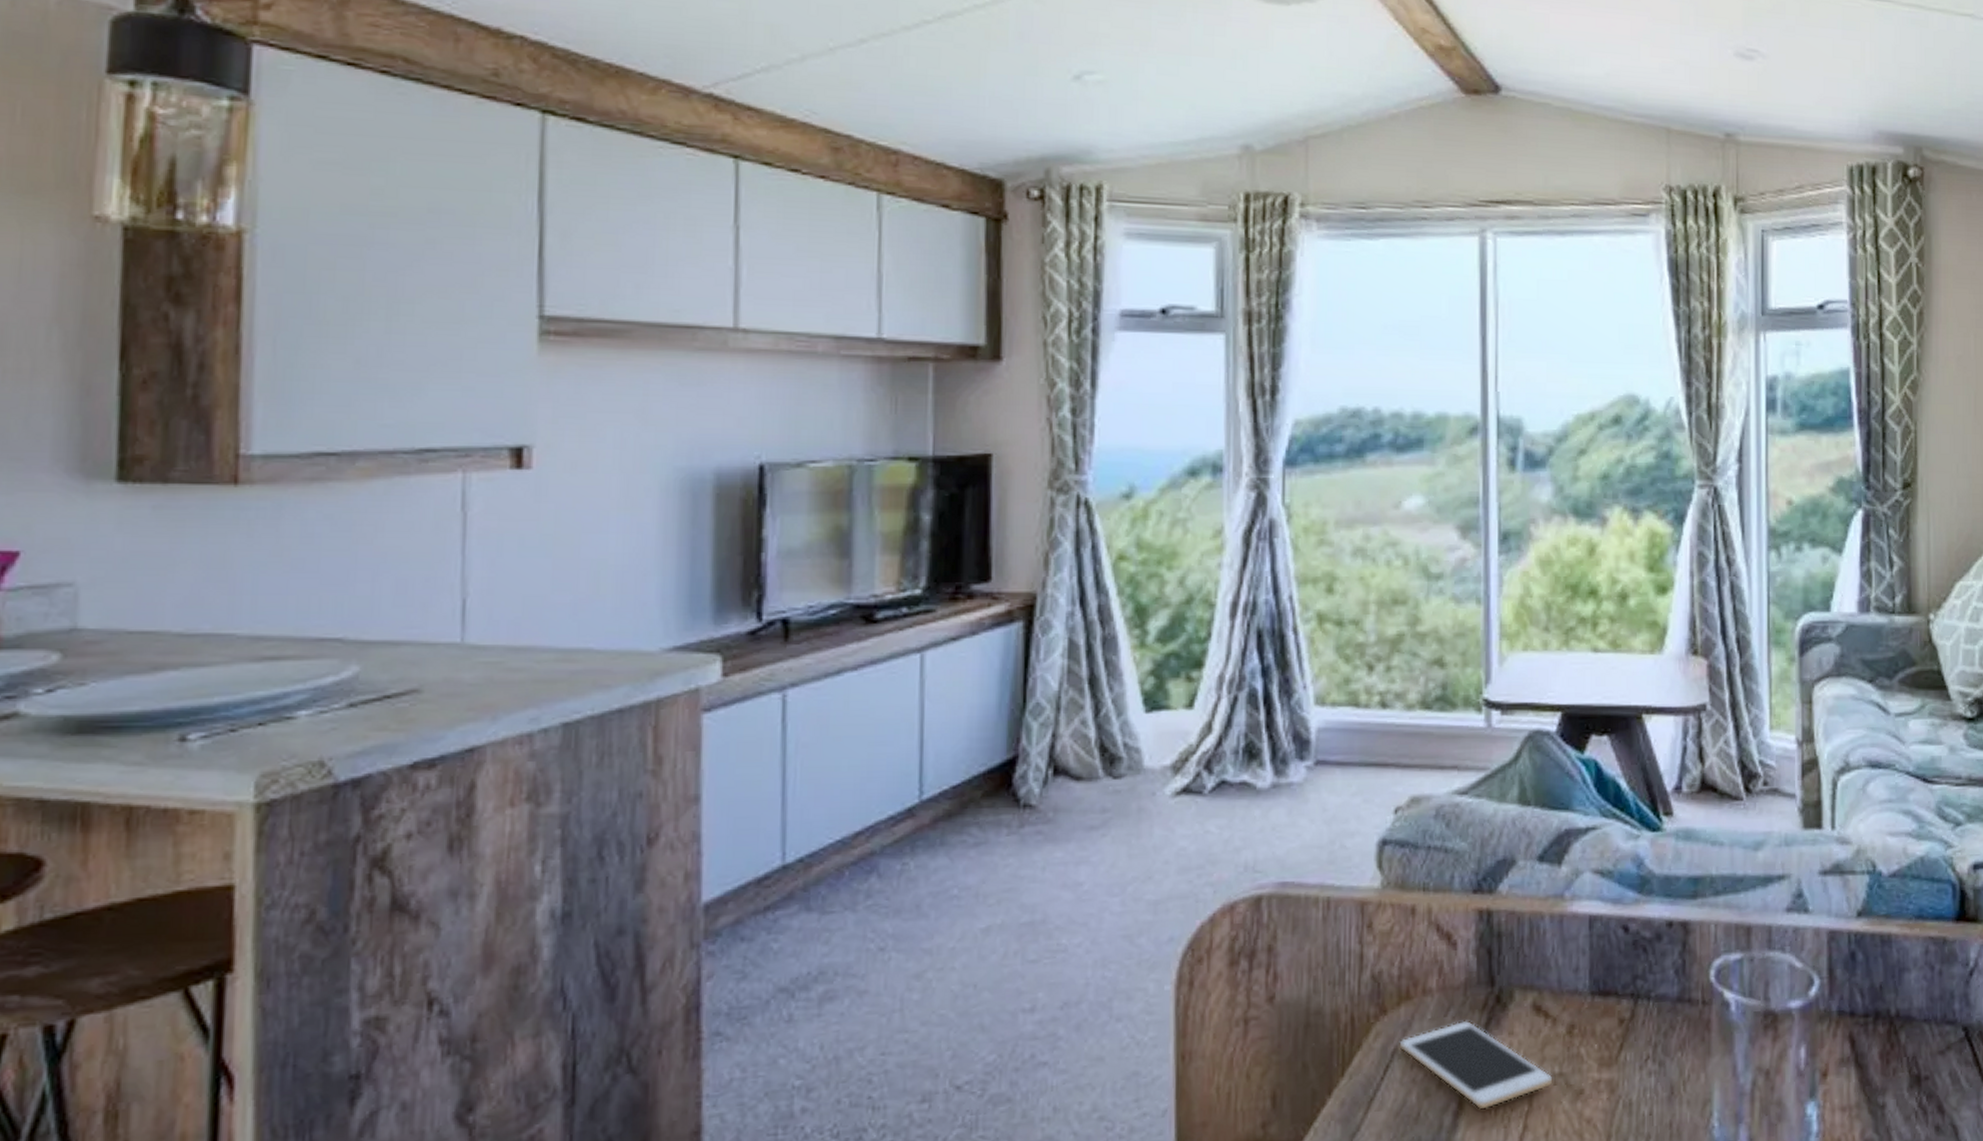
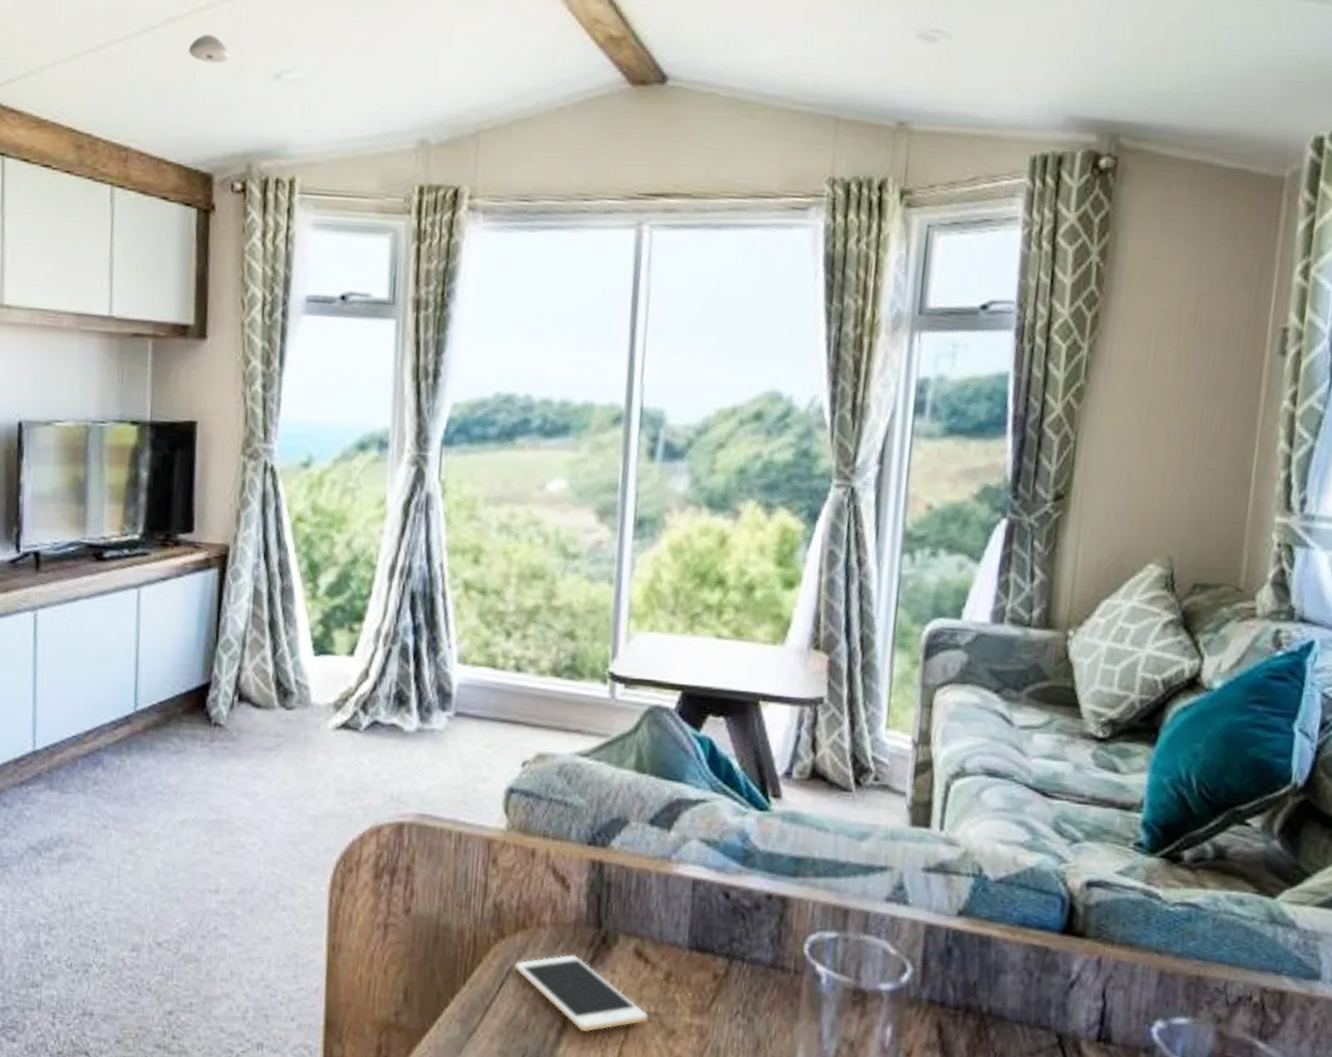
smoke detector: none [970,30,1020,63] -> present [188,34,230,65]

